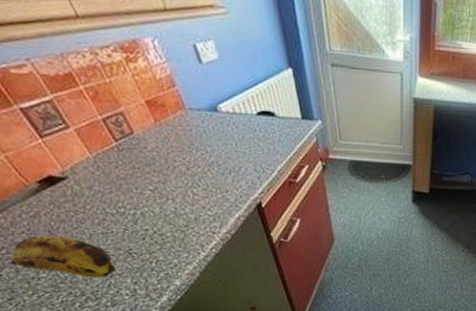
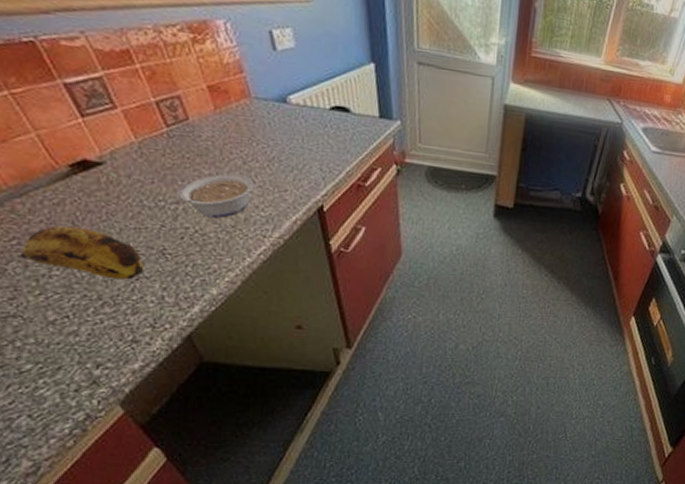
legume: none [130,179,199,220] -> present [171,174,255,219]

